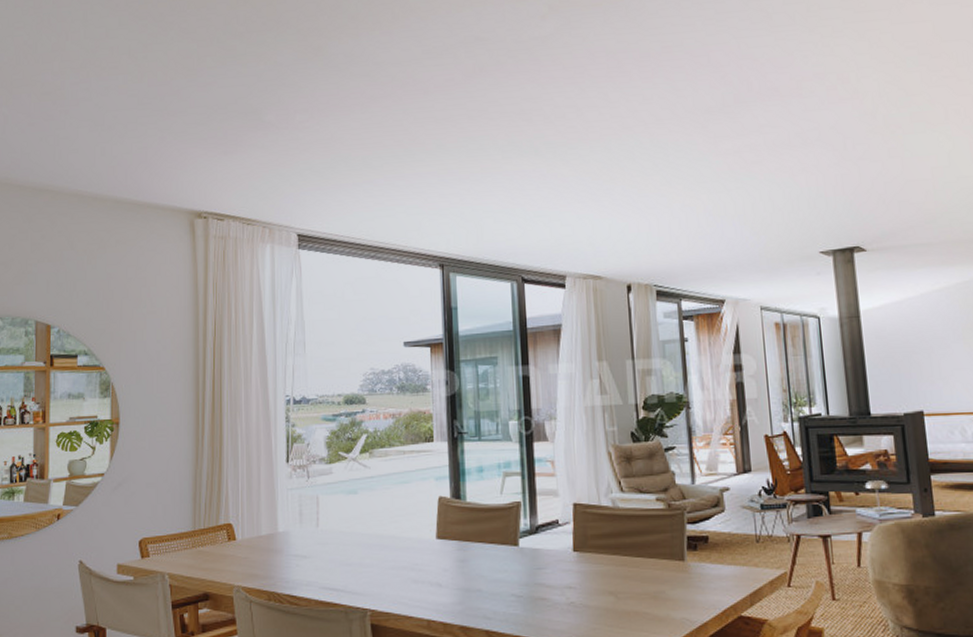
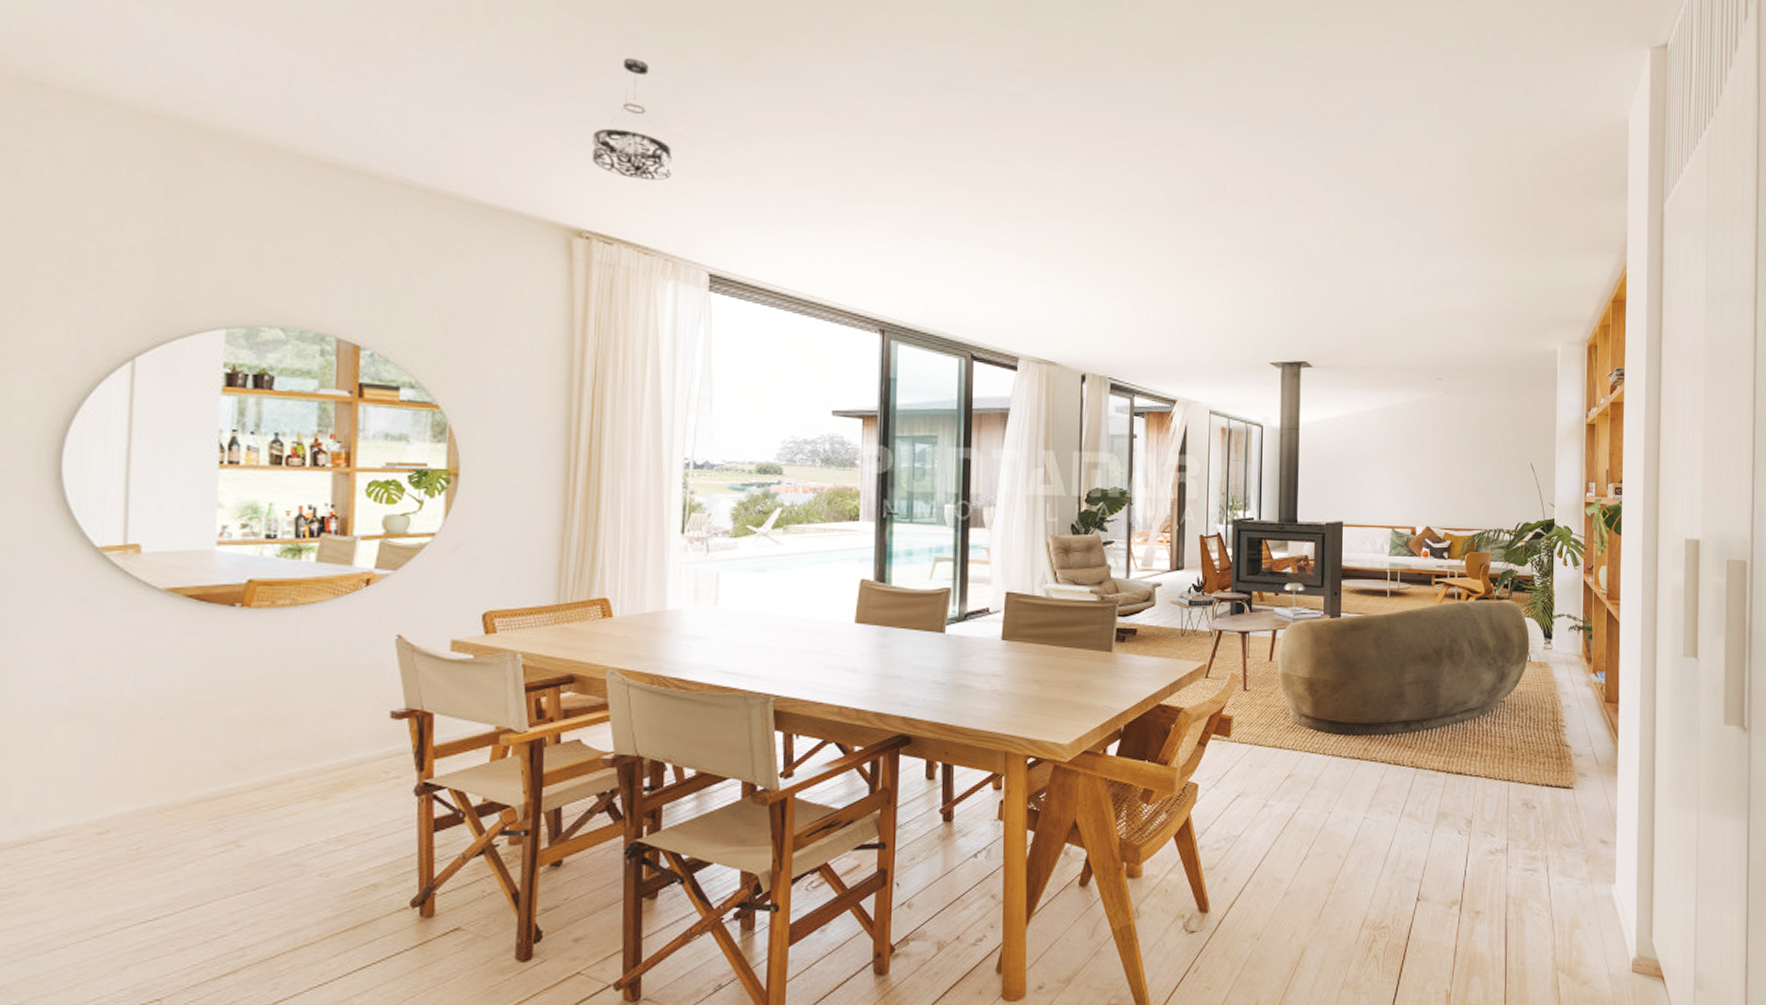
pendant light: none [206,67,265,164] -> present [592,57,672,181]

